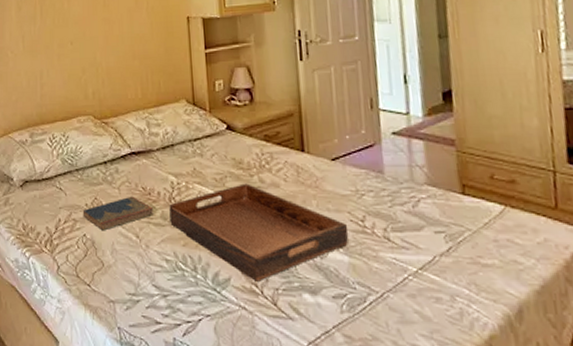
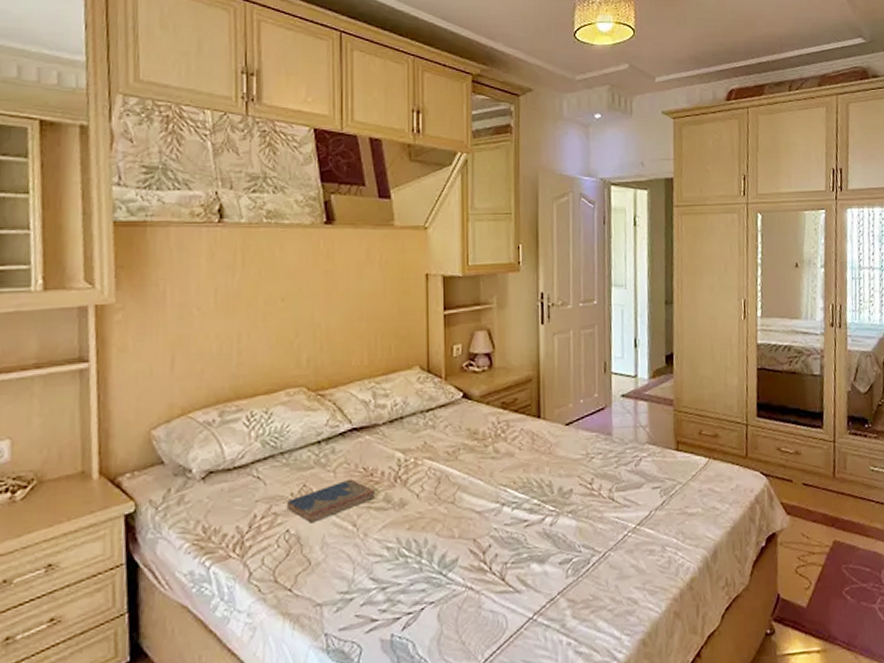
serving tray: present [169,183,349,282] -> none [394,455,578,558]

